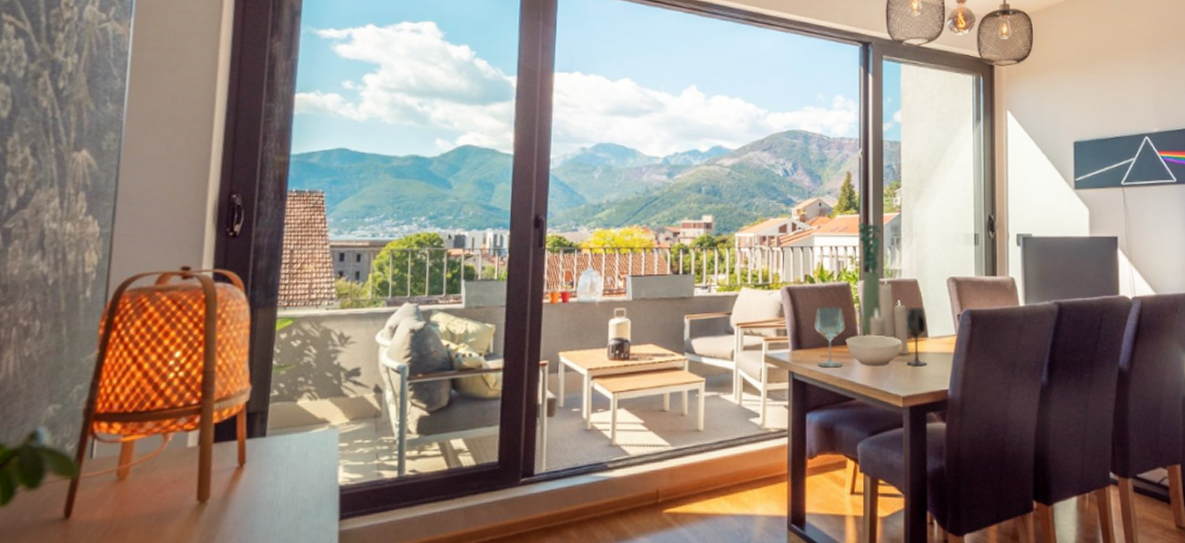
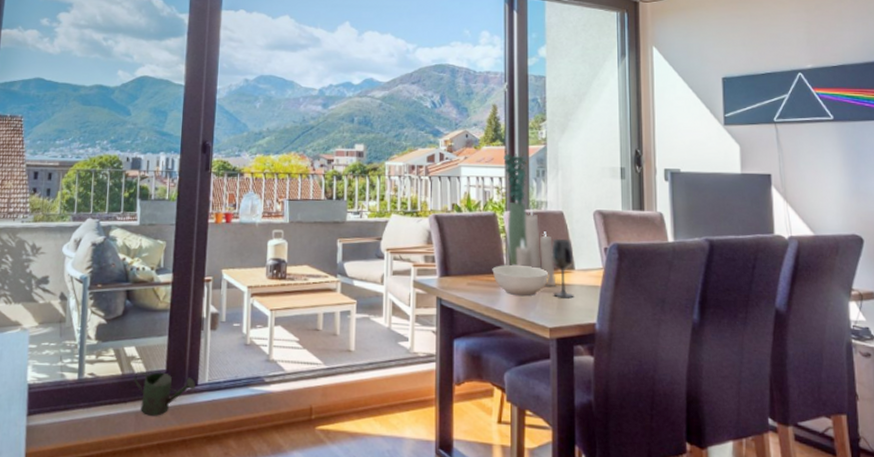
watering can: none [461,464,531,511] -> present [133,371,196,416]
wine glass: present [814,306,846,368] -> none [461,235,492,296]

